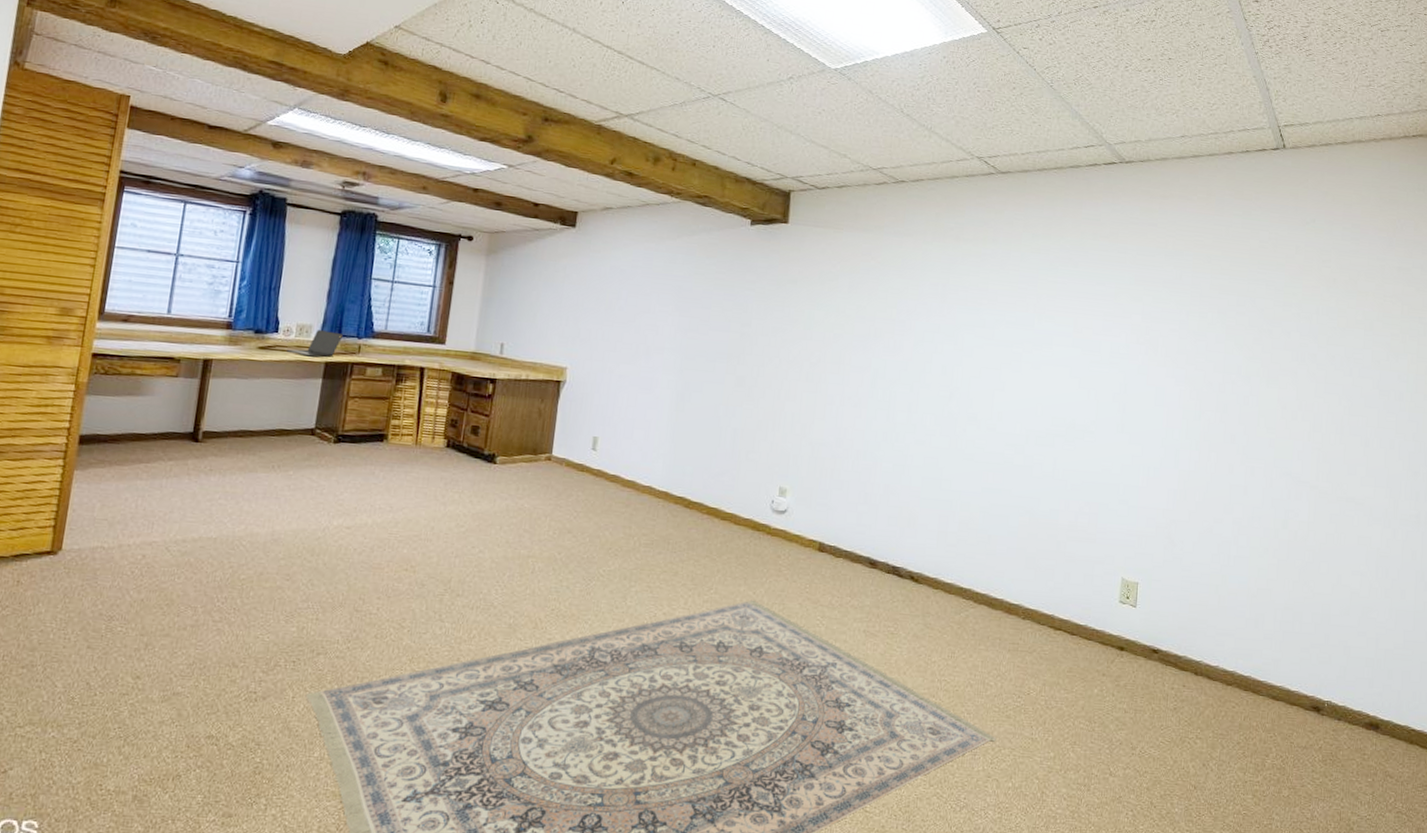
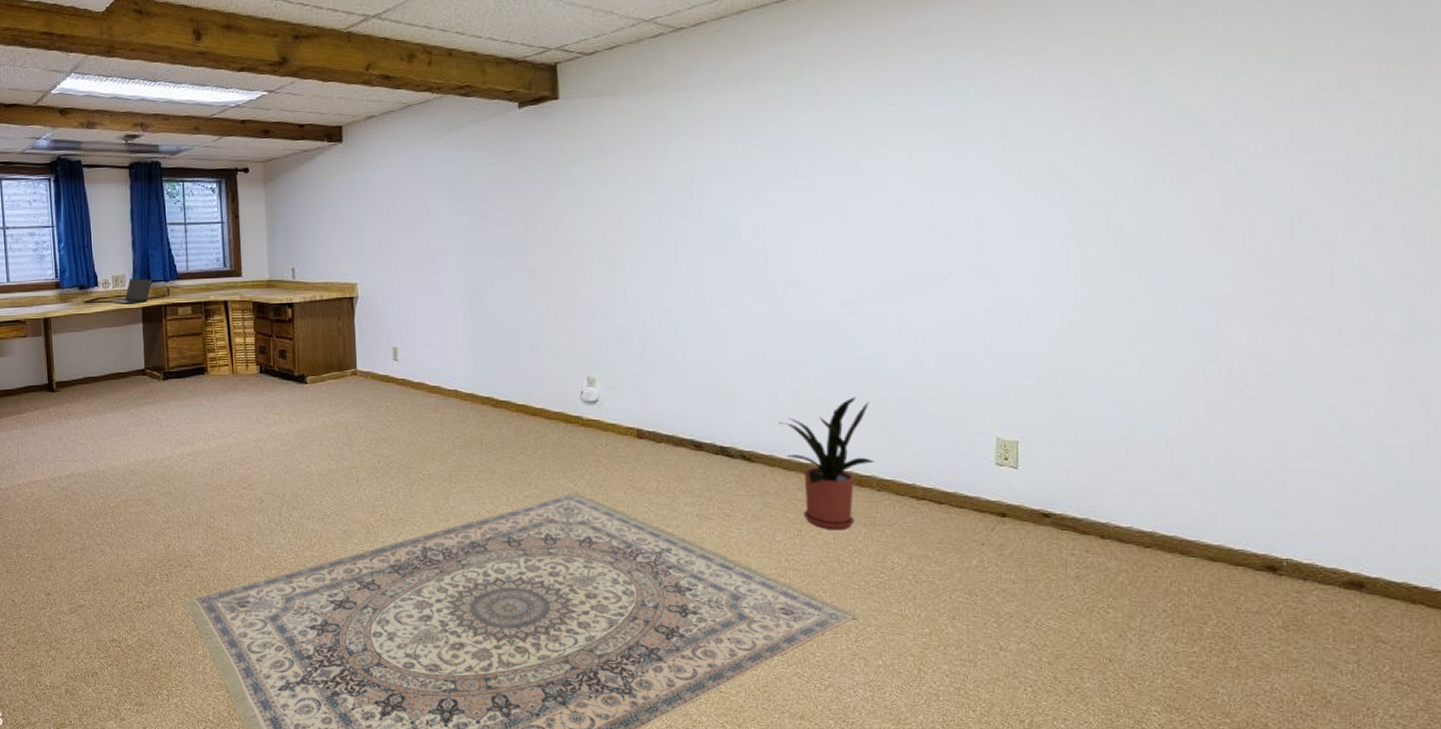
house plant: none [946,530,1024,654] -> present [779,397,875,530]

